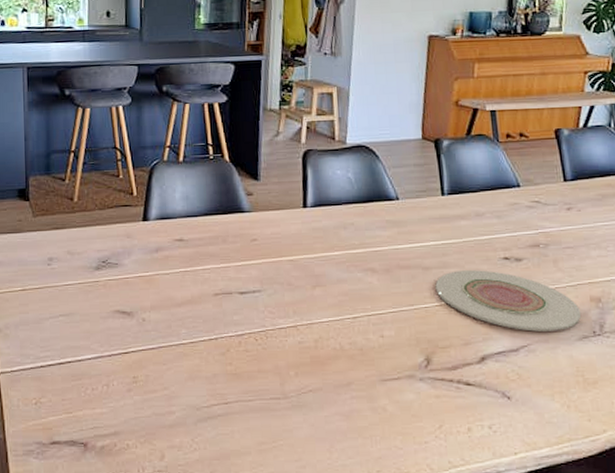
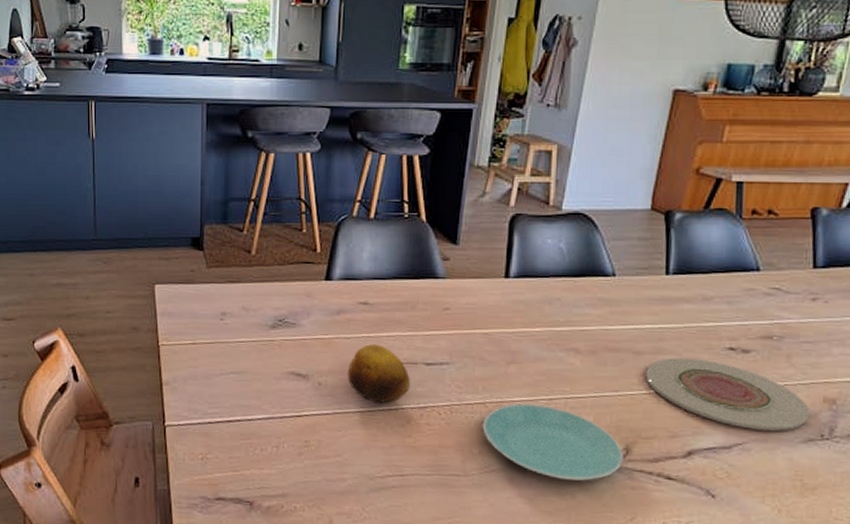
fruit: none [168,278,227,334] -> present [347,344,410,403]
plate: none [296,323,426,394] -> present [482,403,624,481]

